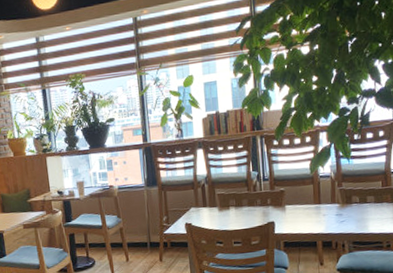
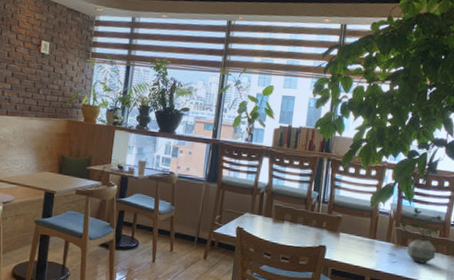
potted plant: none [342,164,383,217] -> present [400,207,442,264]

